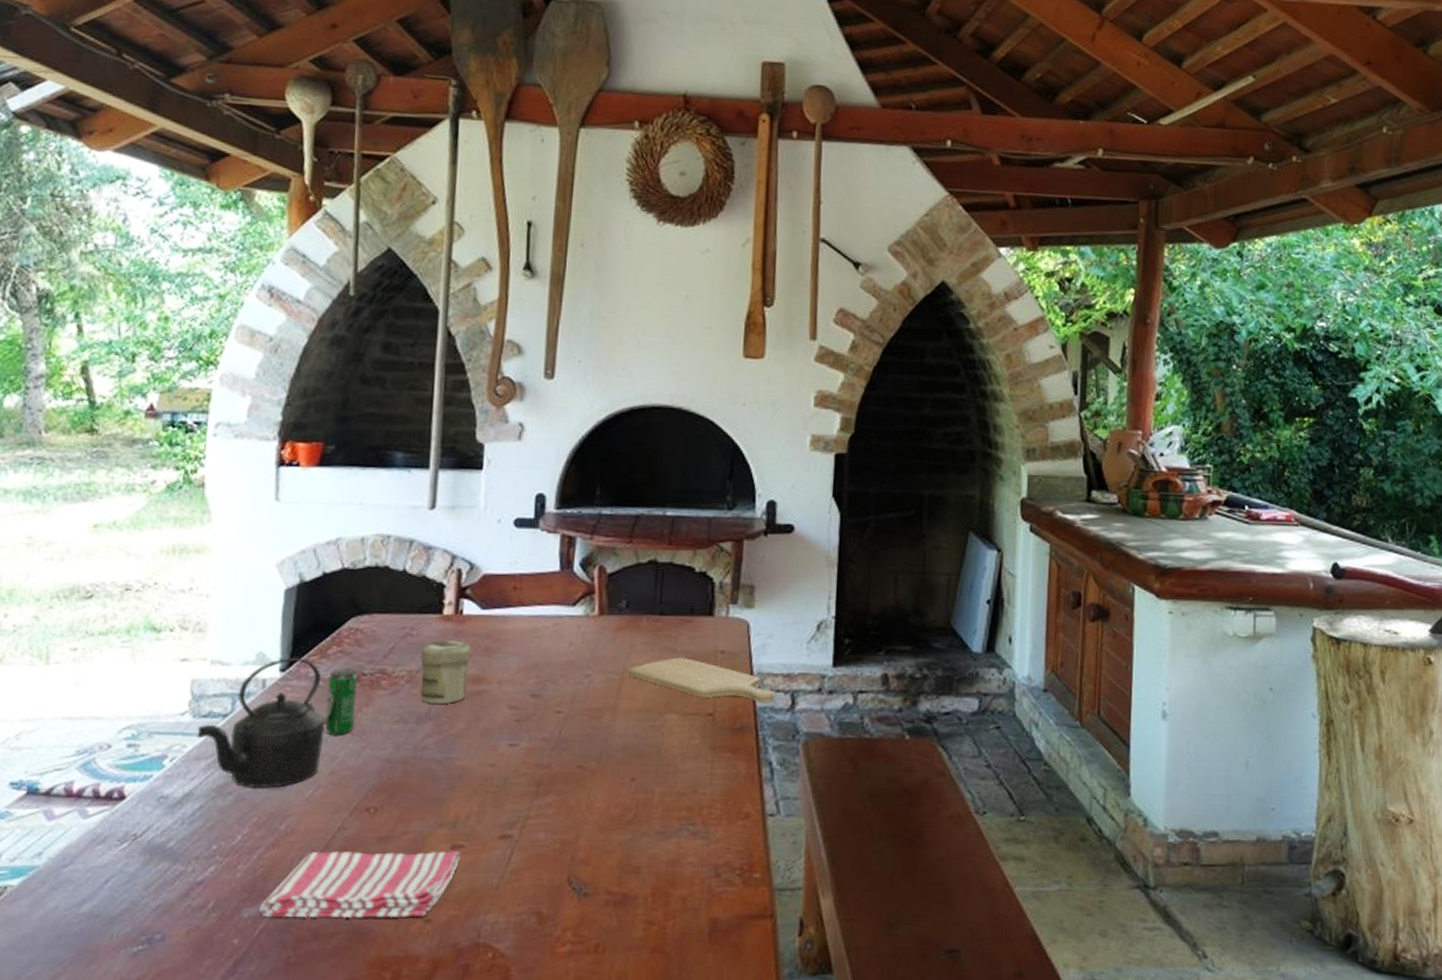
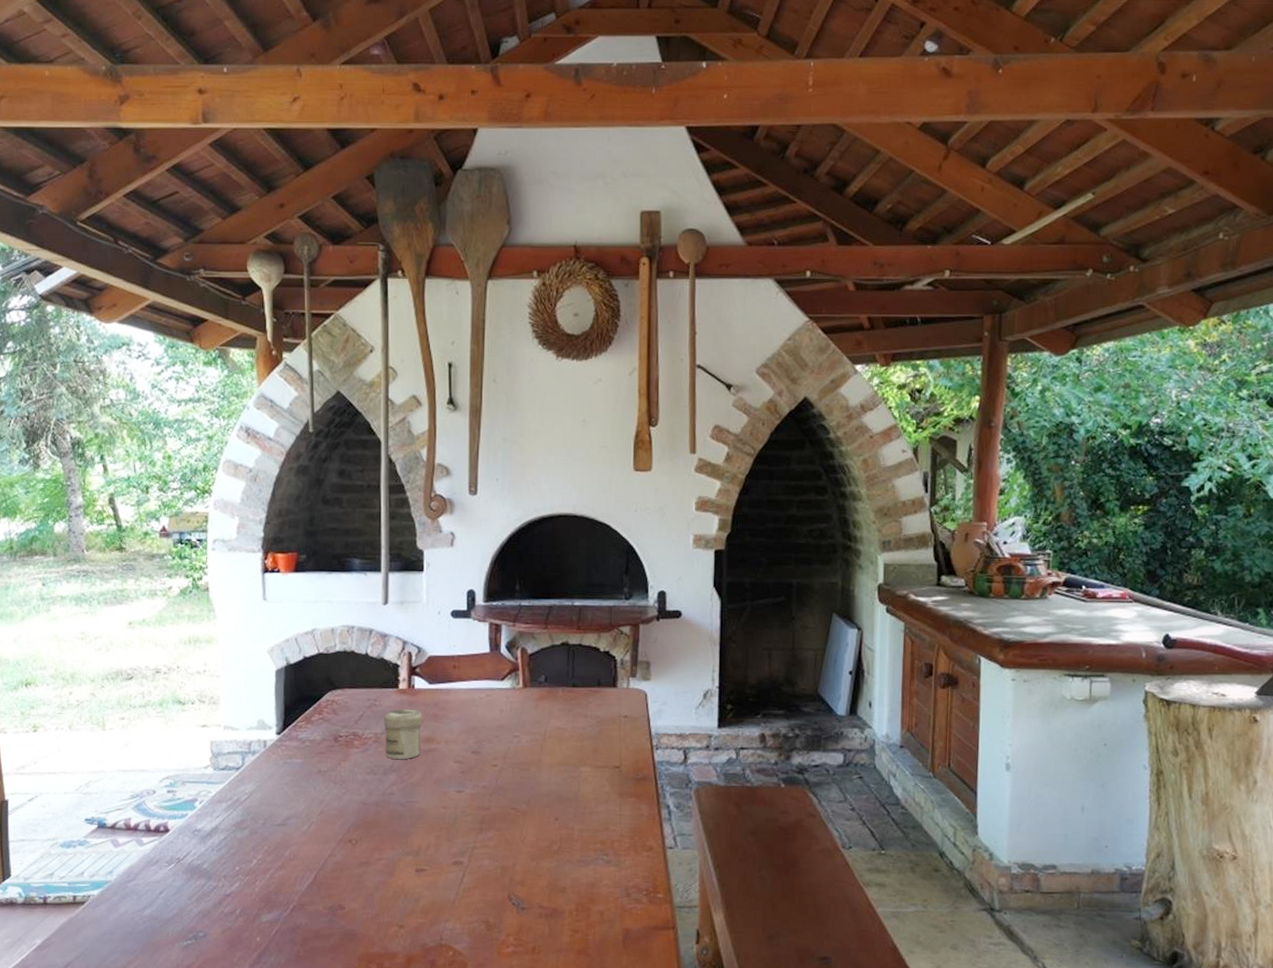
kettle: present [196,657,325,788] -> none [218,723,313,824]
dish towel: present [258,851,461,919] -> none [273,872,424,924]
beverage can: present [325,668,357,735] -> none [313,732,336,784]
chopping board: present [627,657,775,704] -> none [548,721,670,759]

